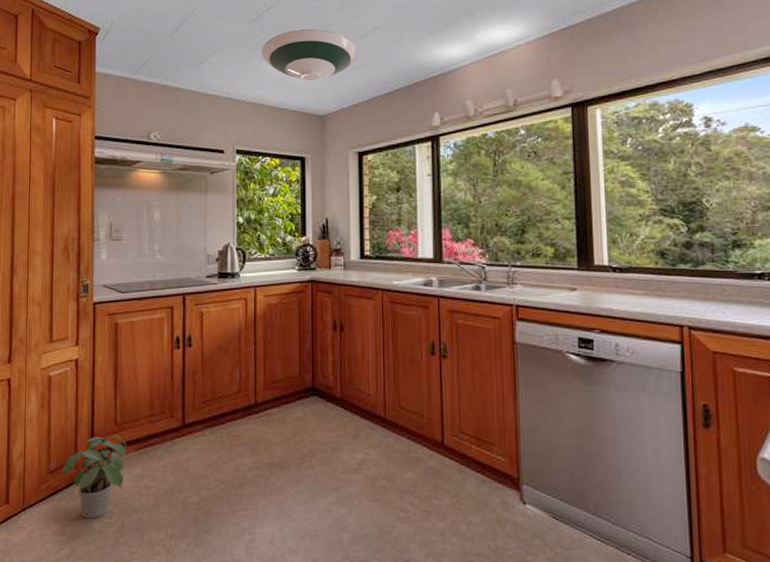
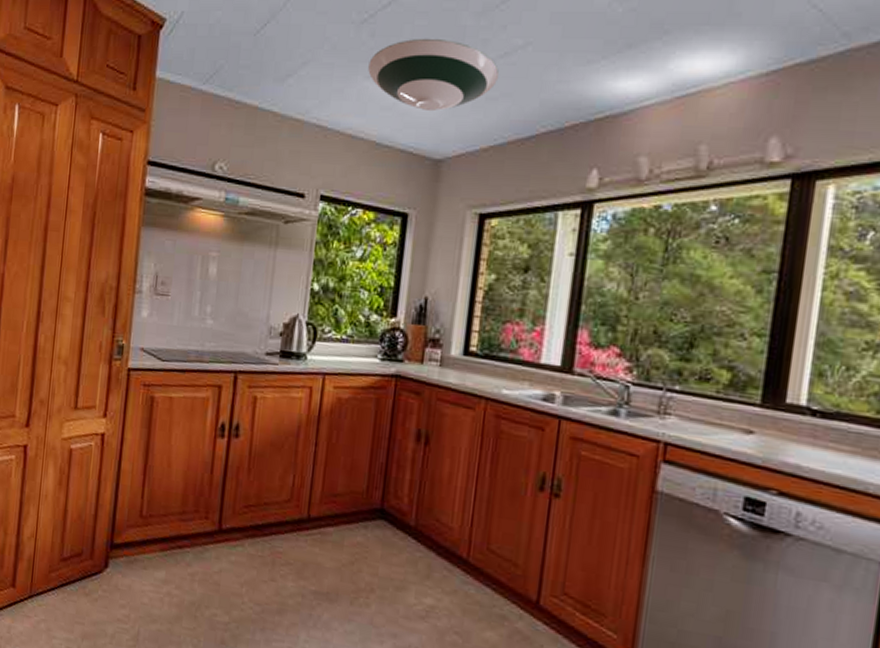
potted plant: present [63,434,127,519] -> none [76,527,152,621]

